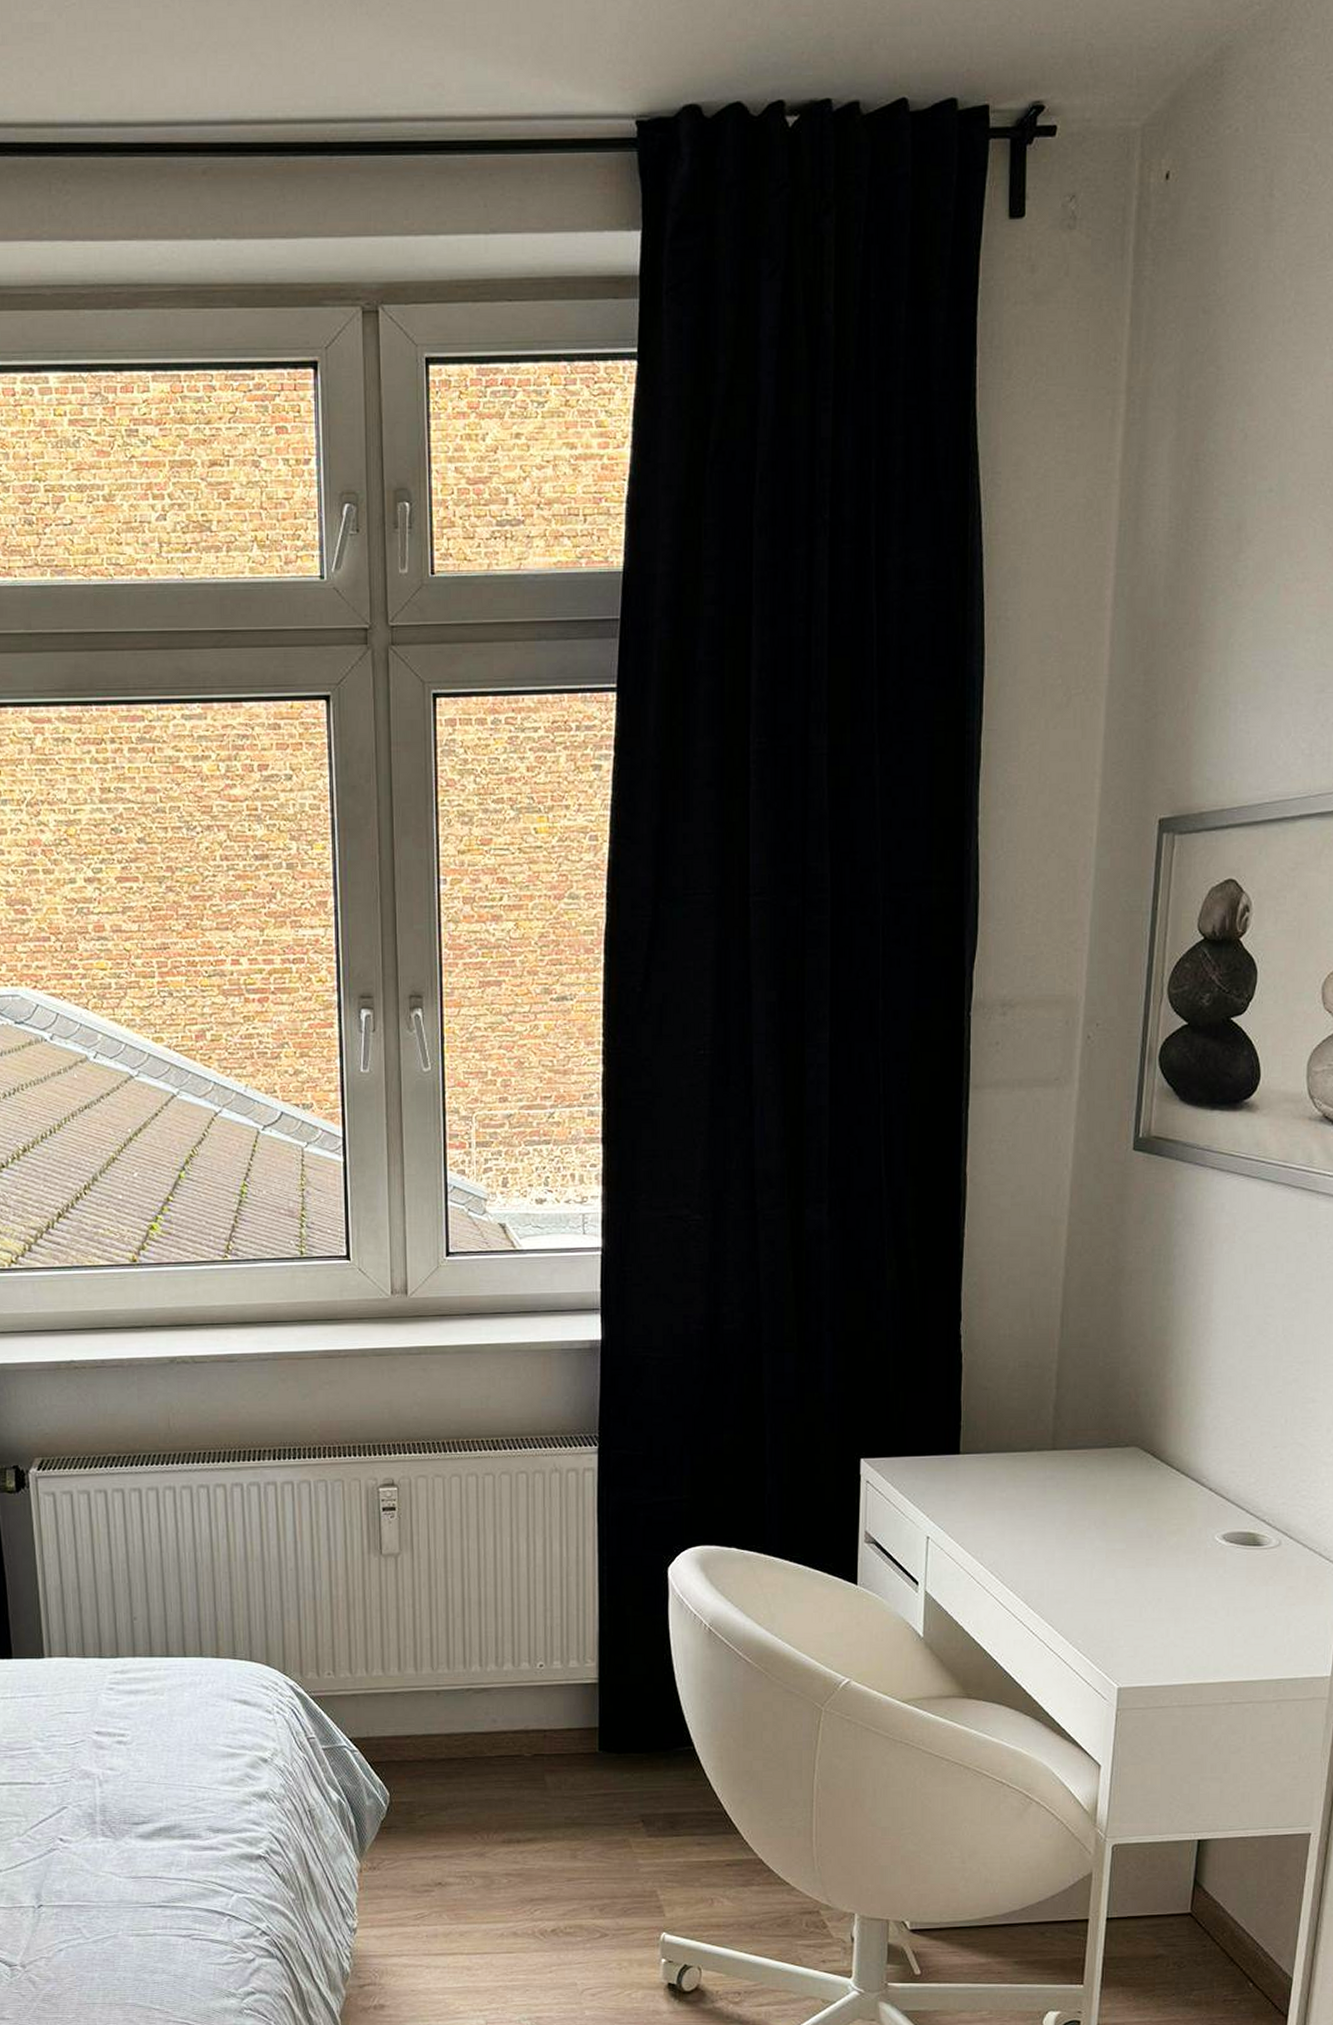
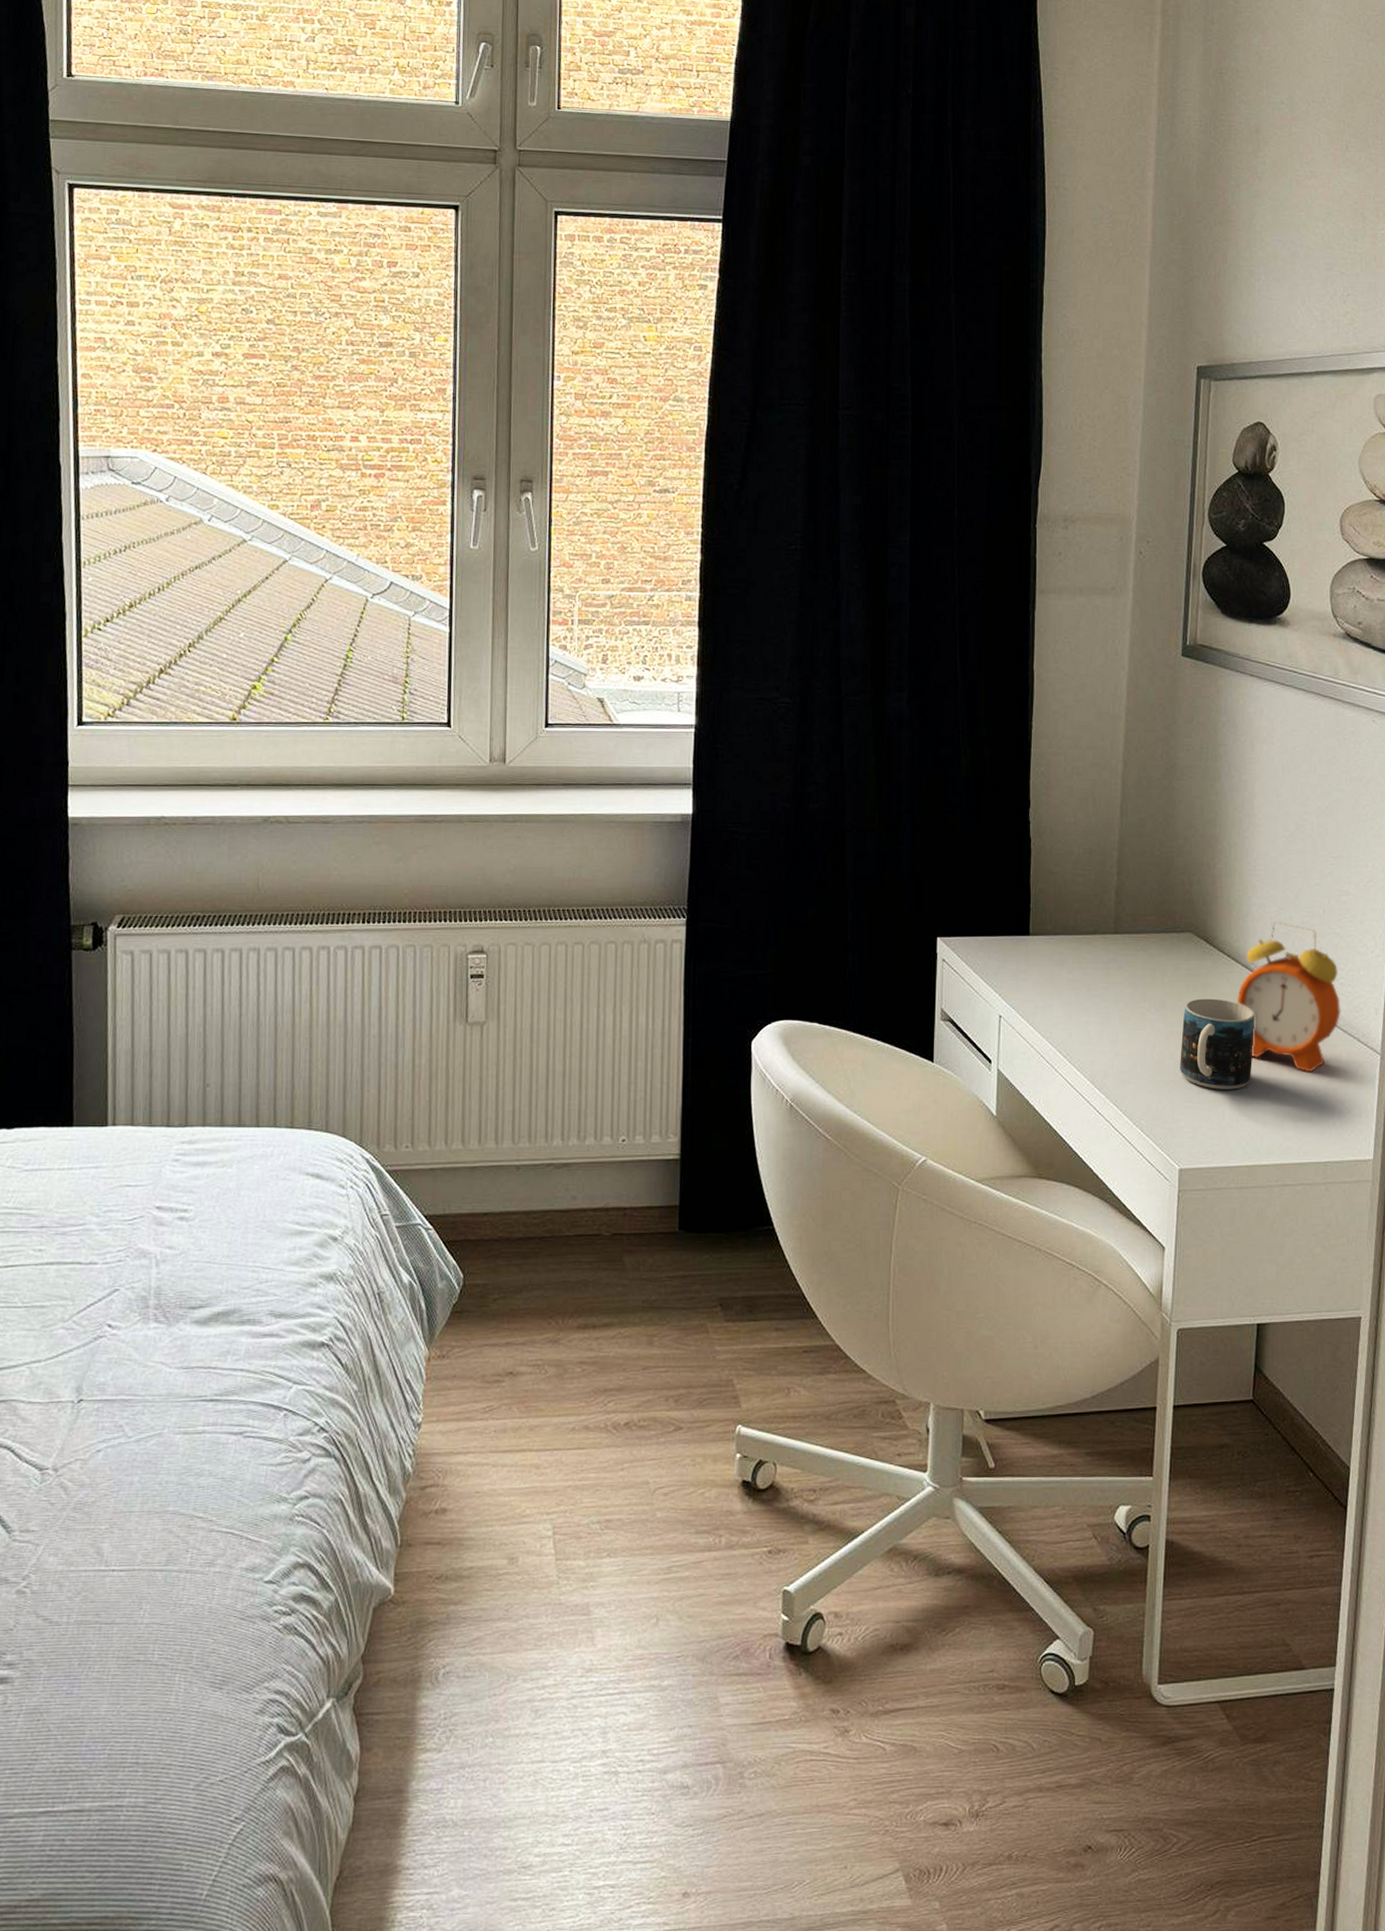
mug: none [1121,1514,1204,1608] -> present [1180,998,1254,1090]
alarm clock: none [1185,1432,1302,1589] -> present [1236,921,1341,1073]

